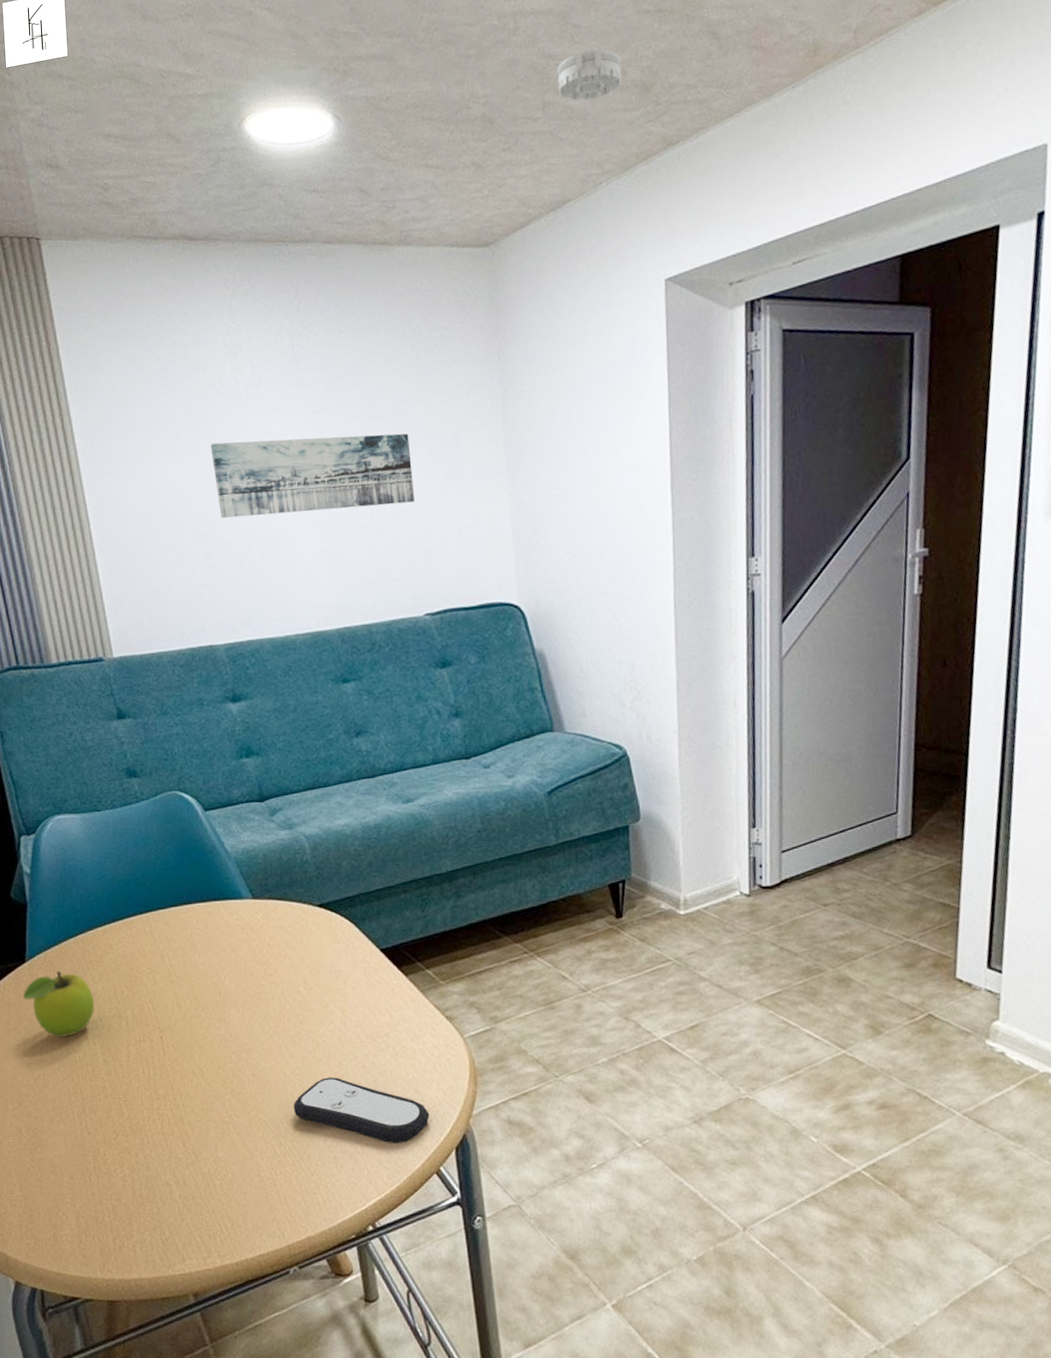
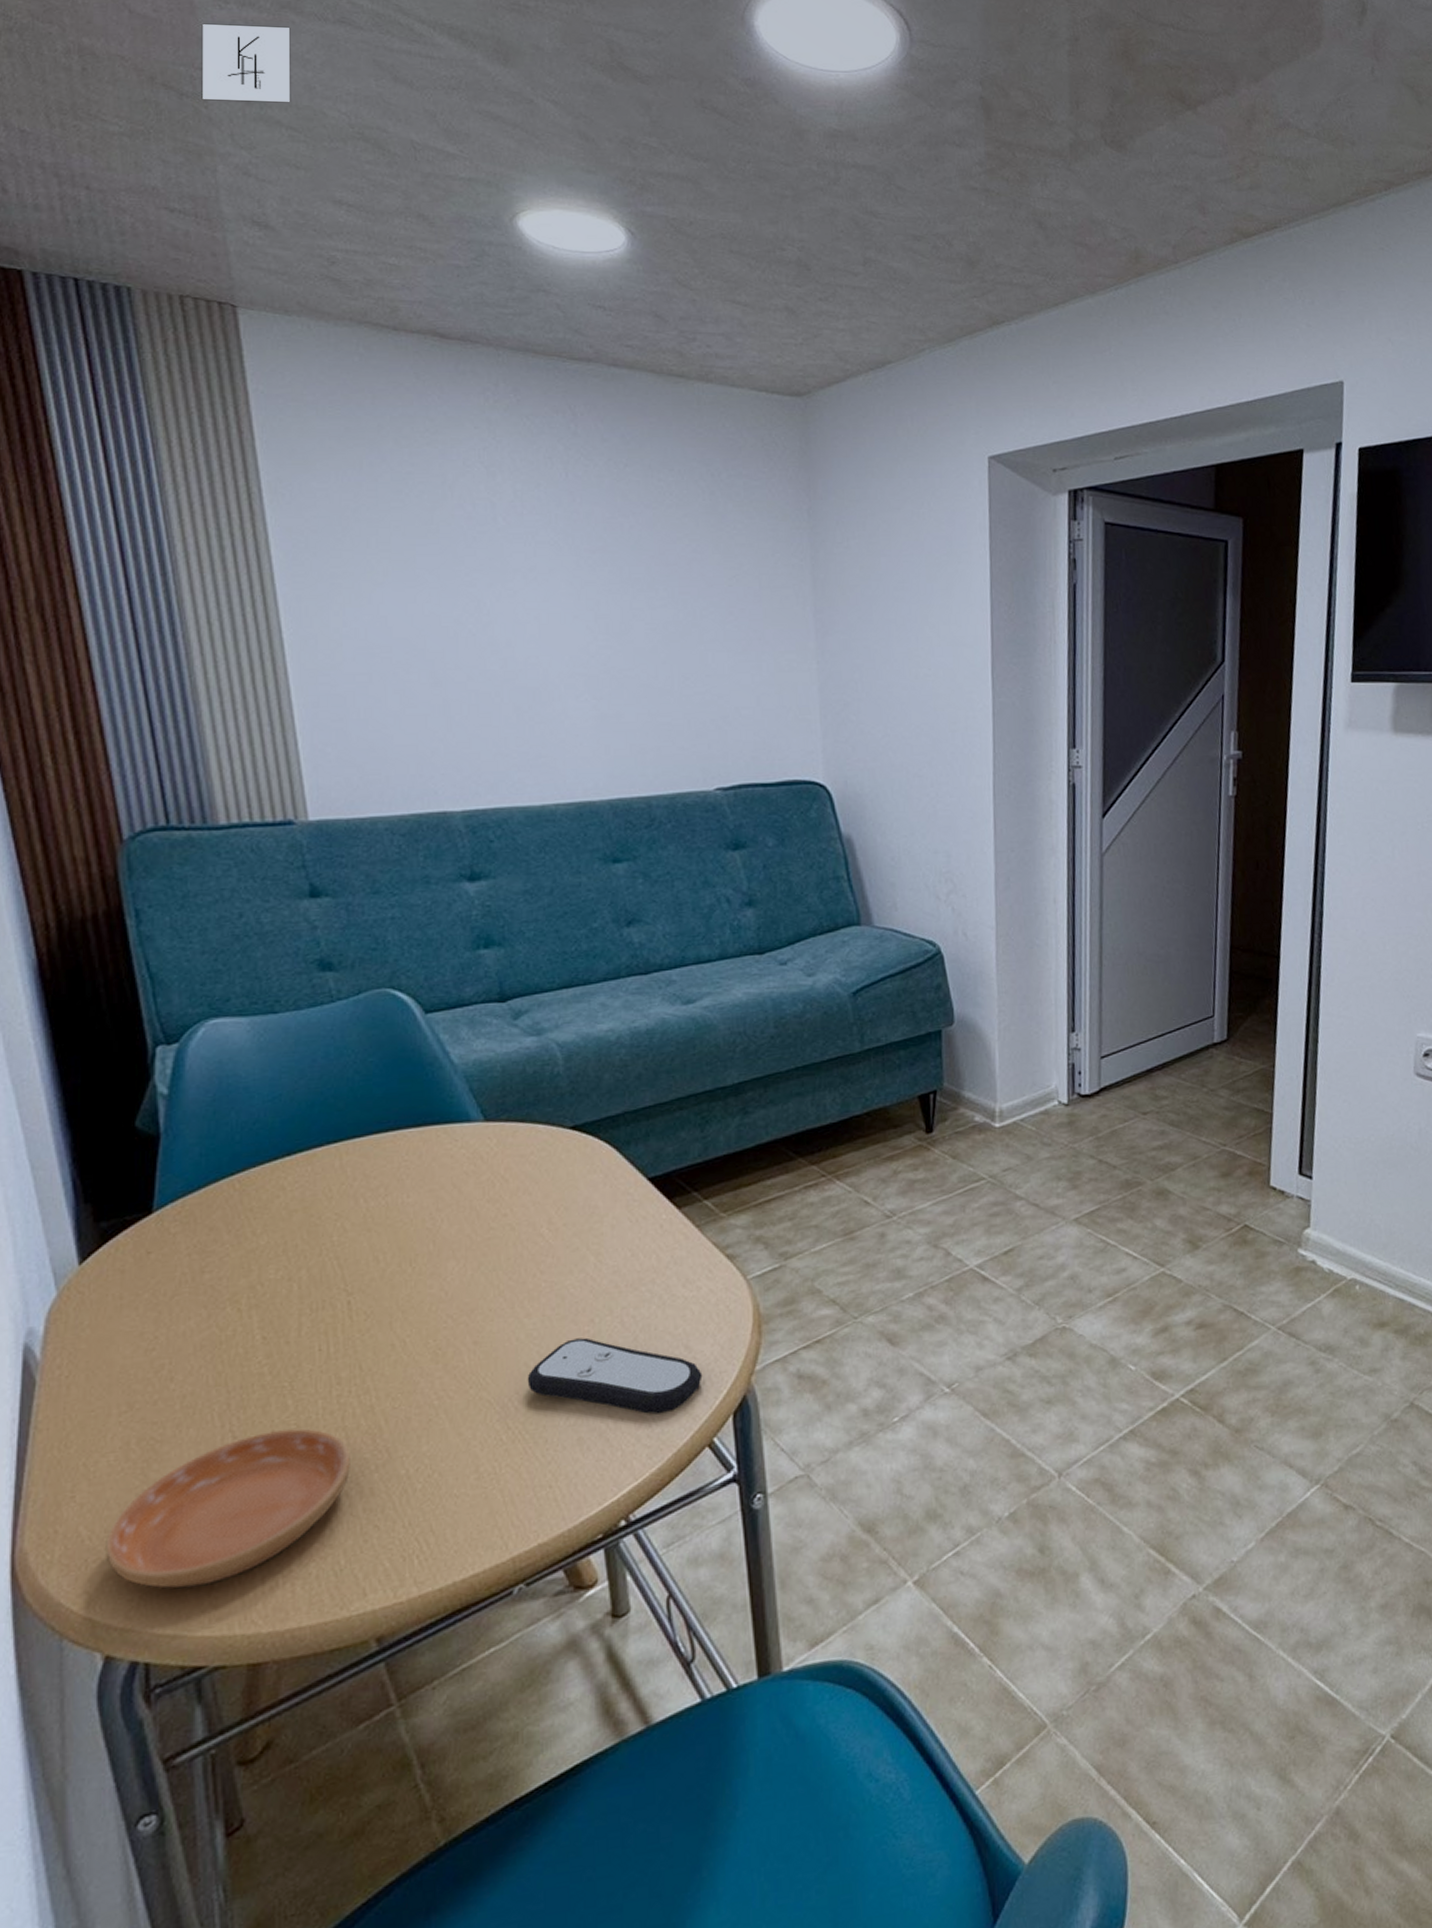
saucer: none [11,1130,169,1240] -> present [106,1428,350,1588]
fruit: present [22,970,95,1037] -> none [144,1222,254,1312]
wall art: present [210,433,415,519] -> none [456,573,709,663]
smoke detector: present [557,48,622,101] -> none [879,214,947,265]

